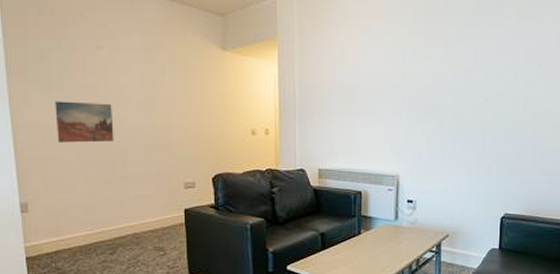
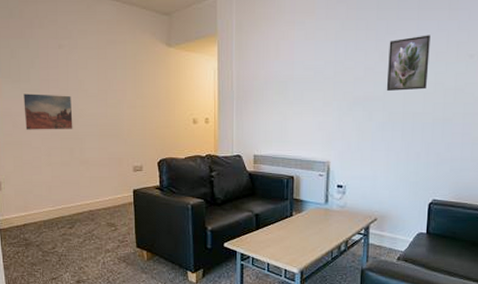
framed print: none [456,42,500,101] -> present [386,35,430,92]

